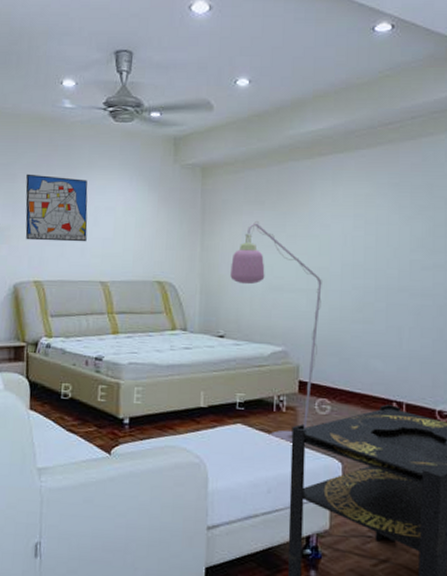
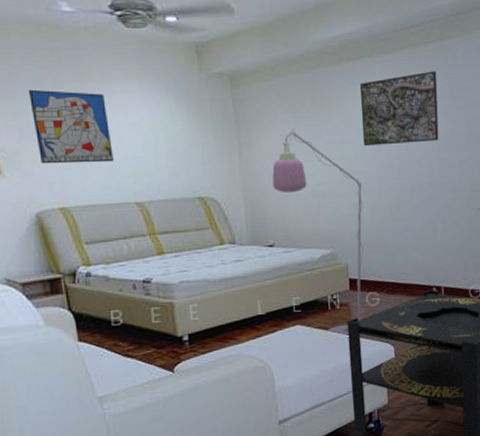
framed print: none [327,168,415,243] -> present [359,71,439,147]

